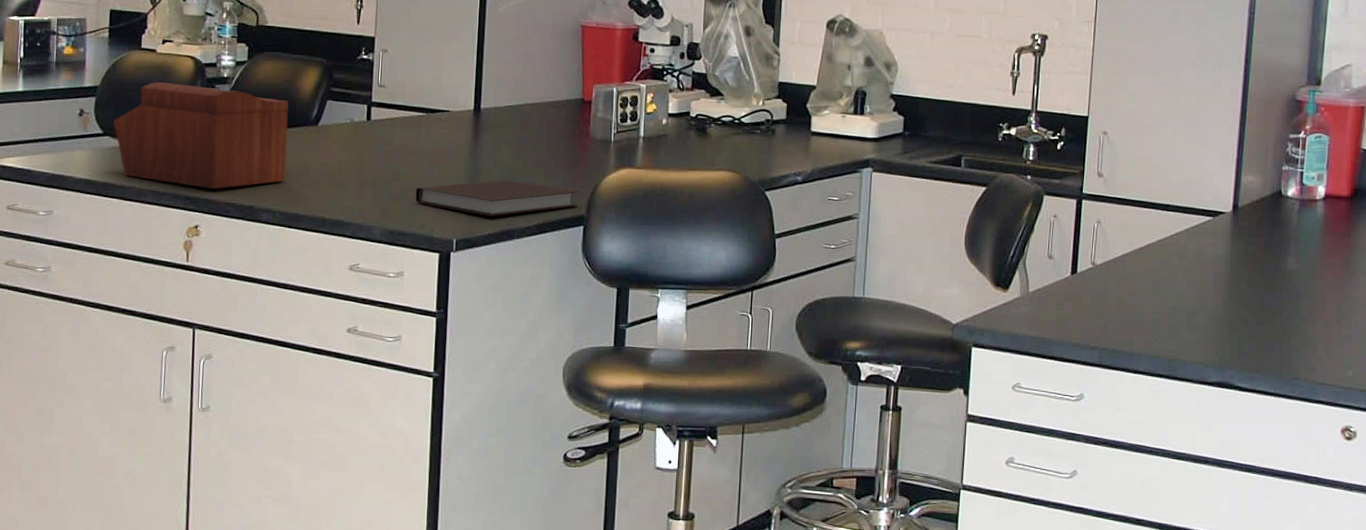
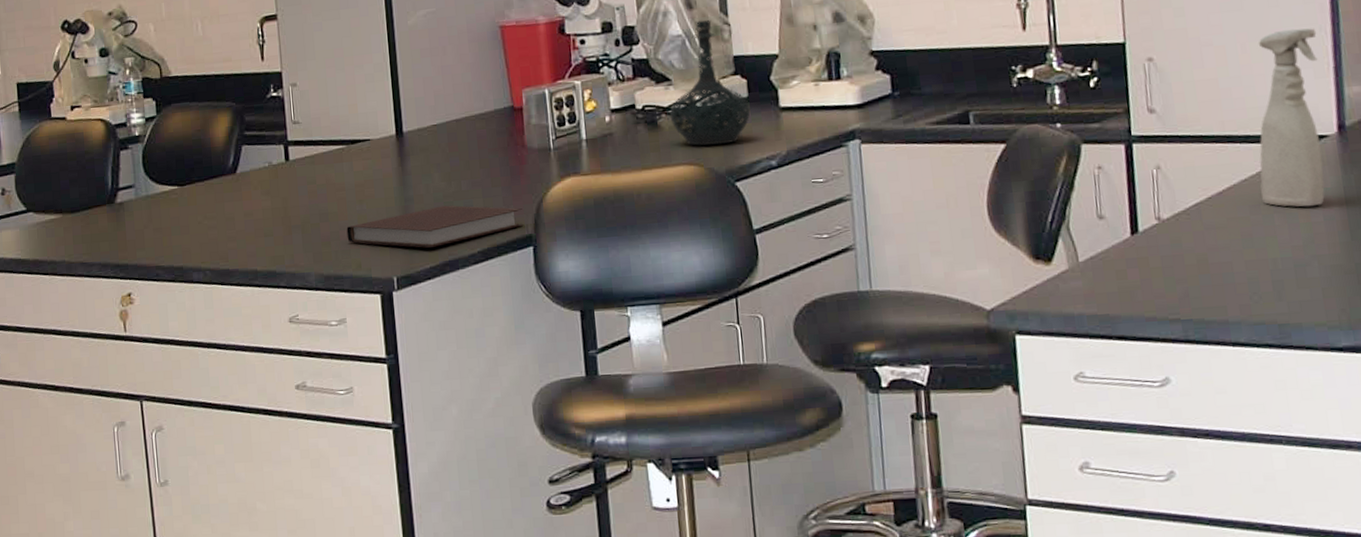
sewing box: present [113,82,289,190] -> none [35,148,212,254]
bottle: none [718,46,787,157] -> present [669,19,751,146]
spray bottle: none [1171,123,1228,268] -> present [1258,28,1325,207]

